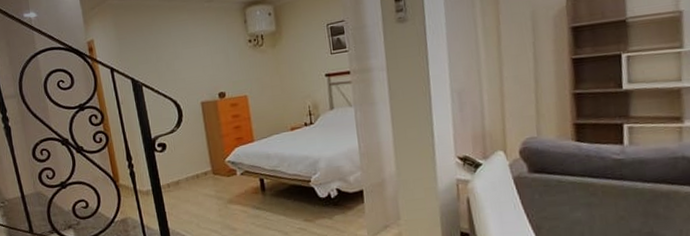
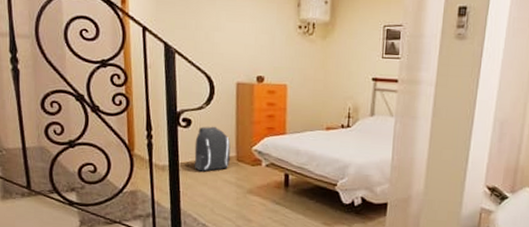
backpack: none [172,146,207,190] -> present [194,126,231,172]

